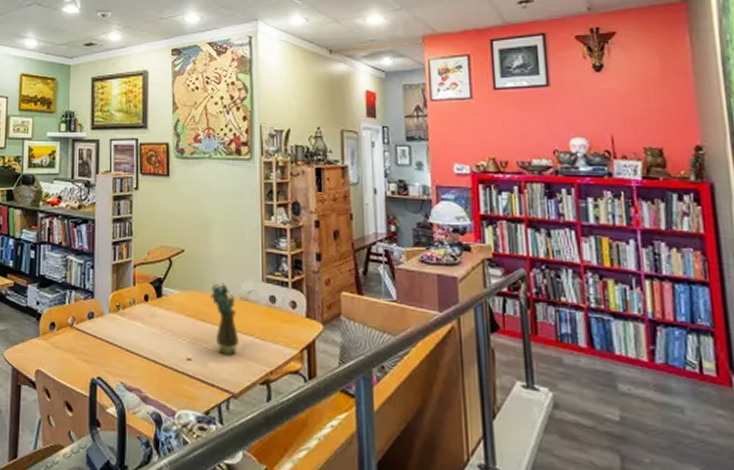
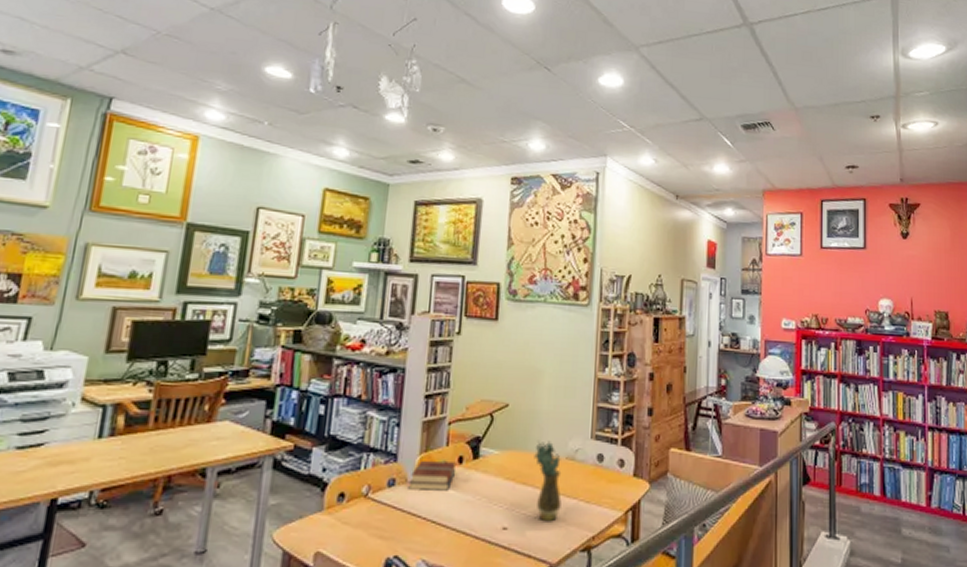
books: none [105,298,143,324] -> present [408,461,456,491]

